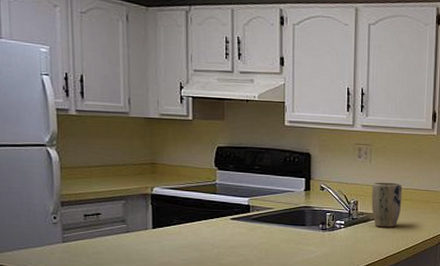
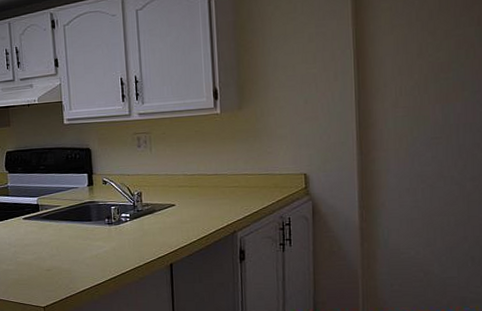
plant pot: present [371,182,403,228] -> none [155,169,189,218]

